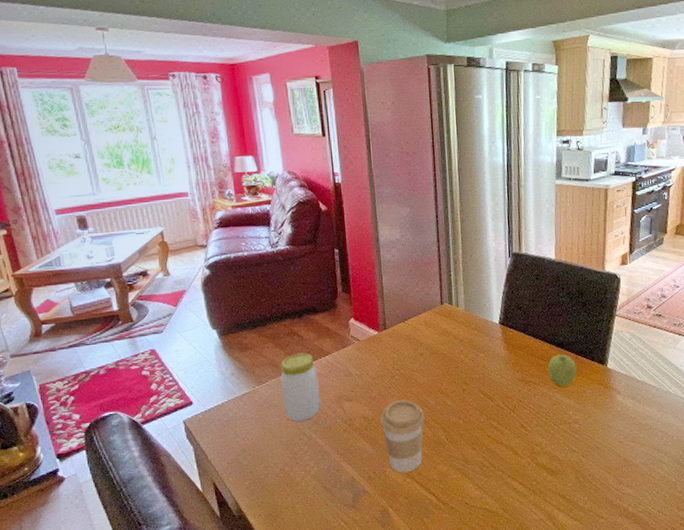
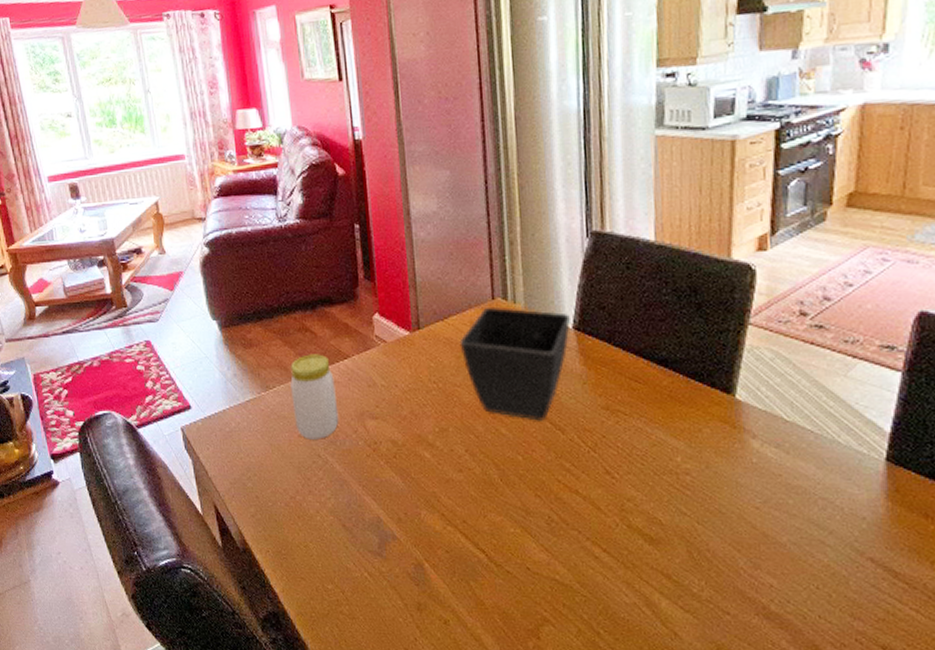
coffee cup: present [380,400,425,473] -> none [413,423,471,519]
flower pot: none [416,309,497,393] -> present [459,306,570,421]
fruit: present [547,354,577,387] -> none [643,375,688,421]

